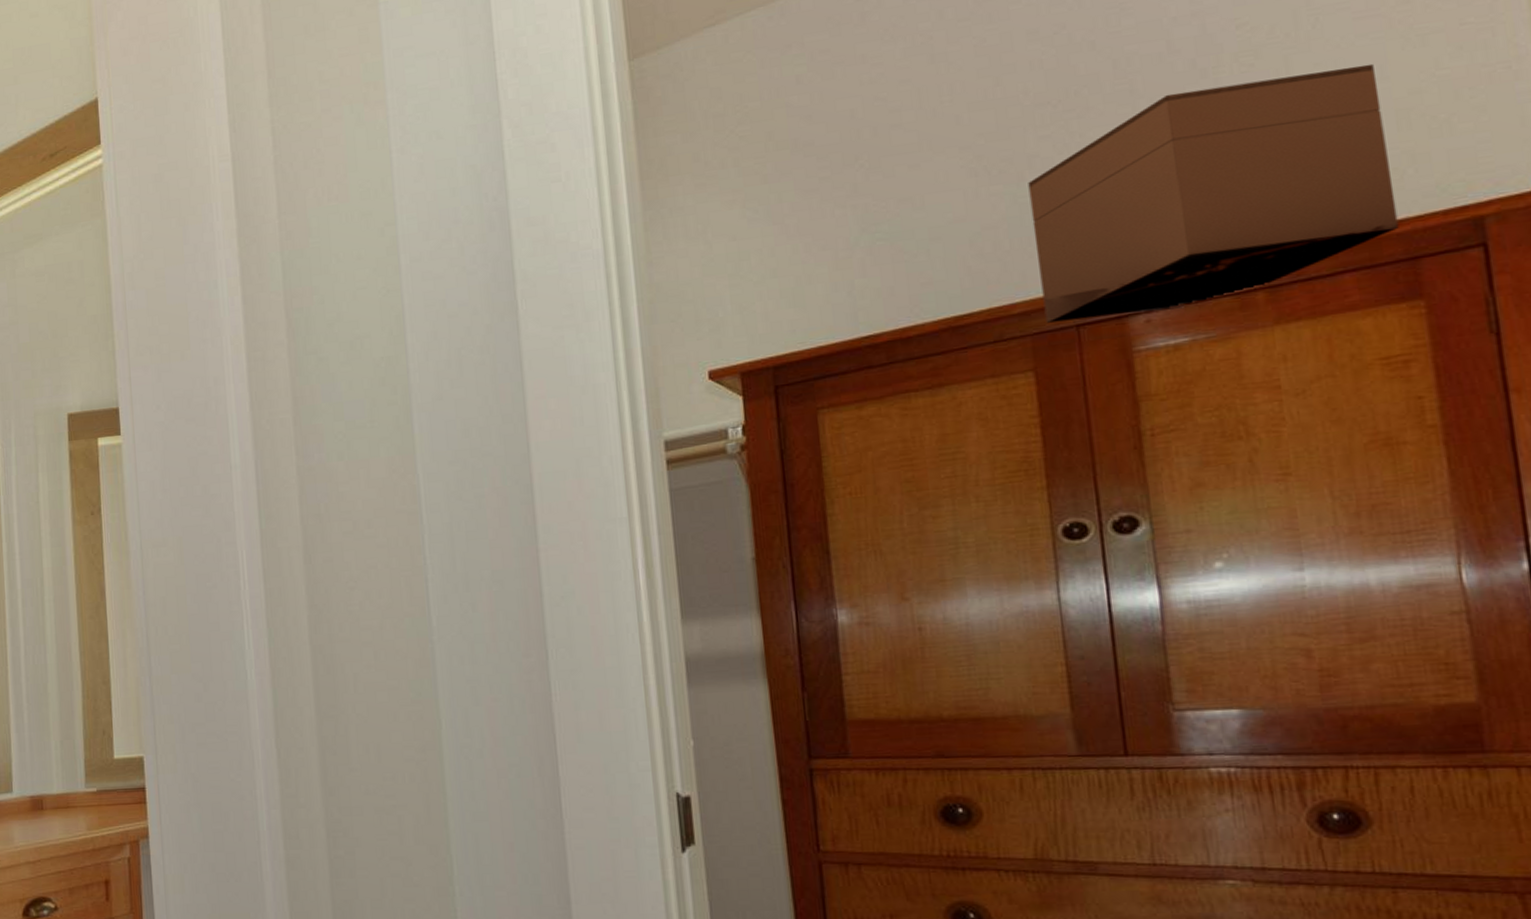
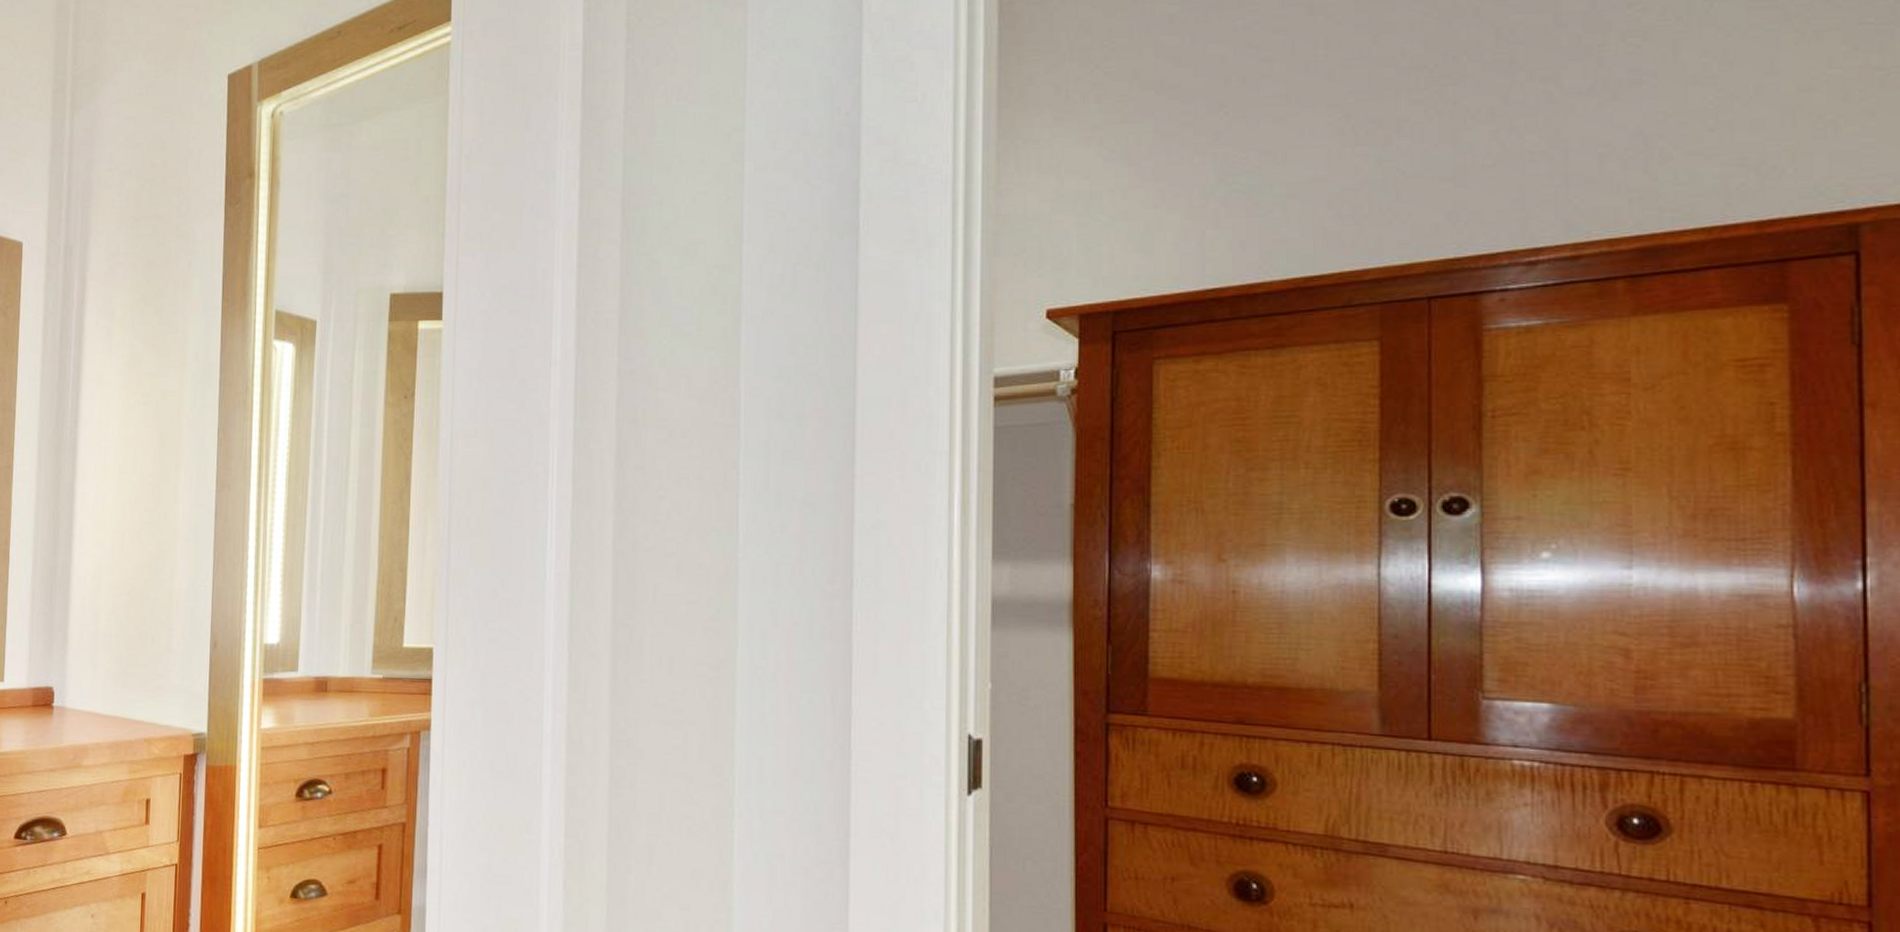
decorative box: present [1028,63,1399,323] -> none [1395,56,1771,292]

